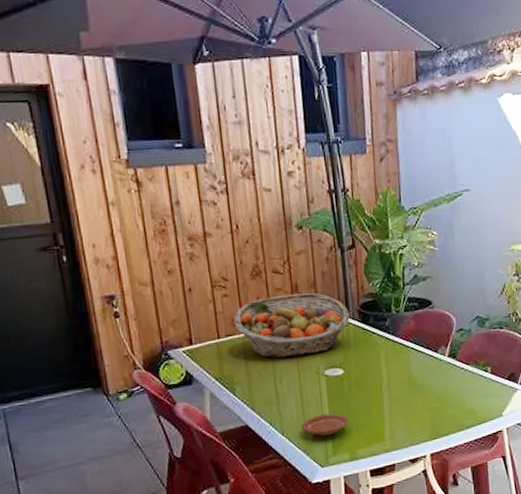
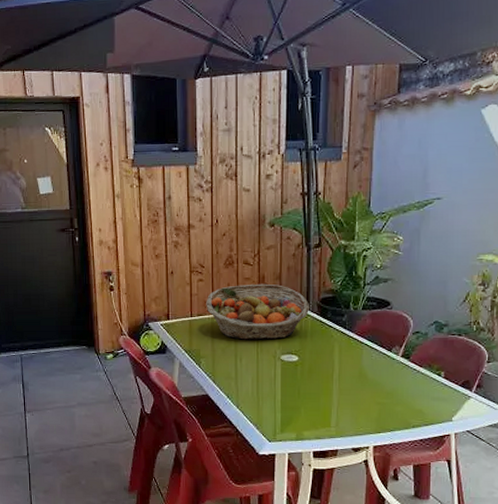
plate: present [301,413,349,436] -> none [254,394,299,415]

